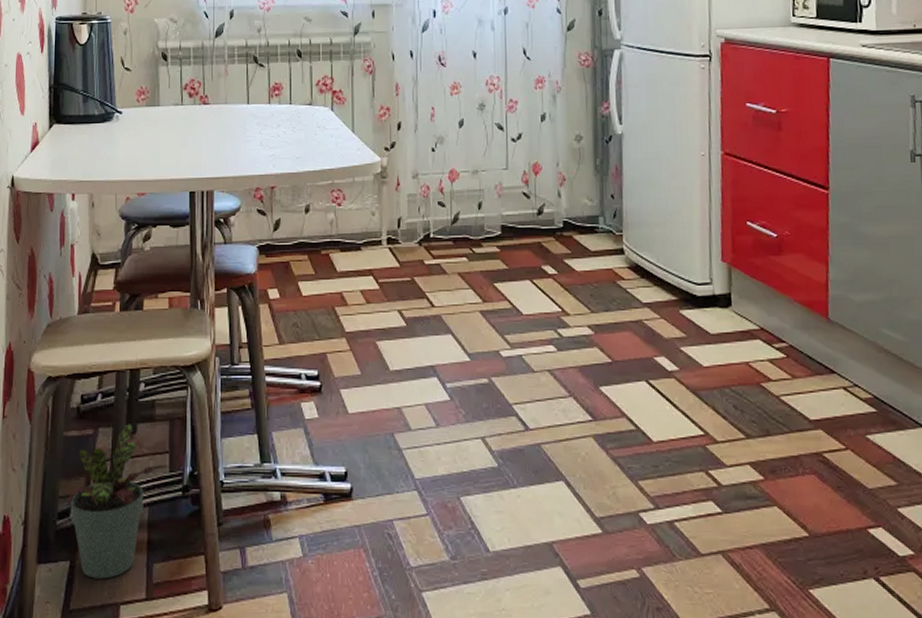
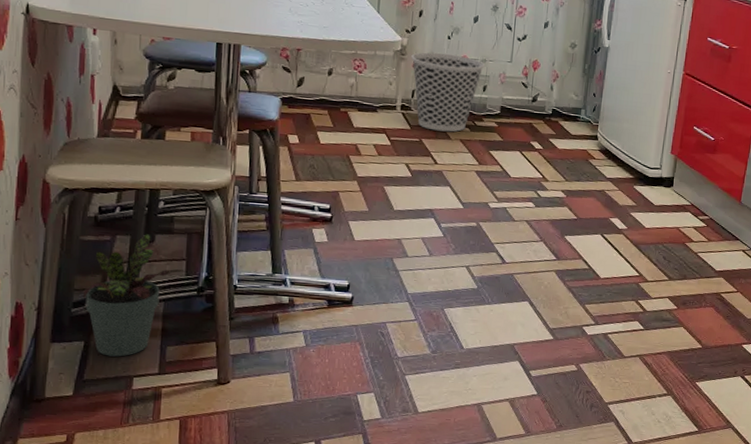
wastebasket: none [393,169,476,265] -> present [411,52,484,132]

